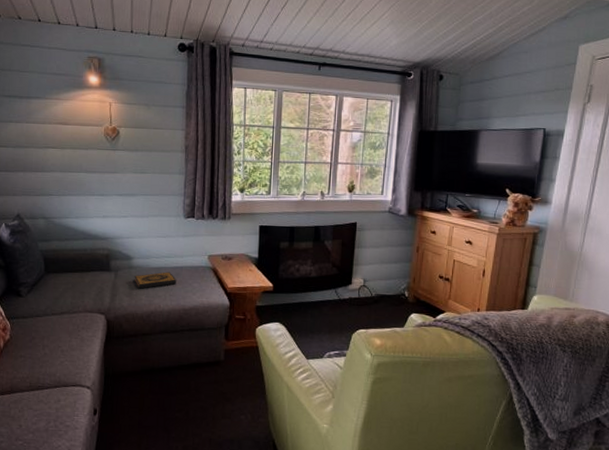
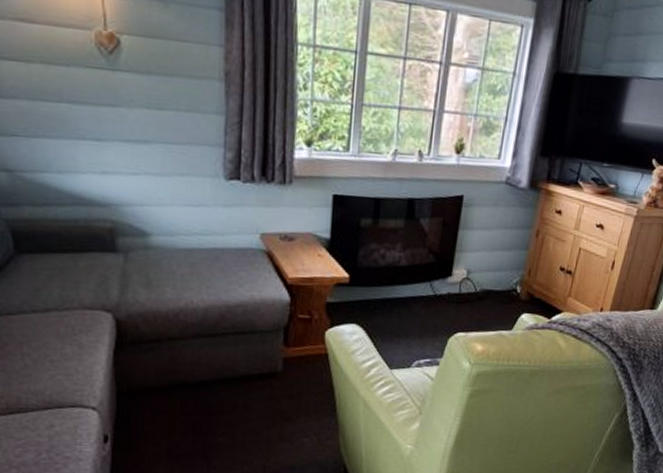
hardback book: present [134,272,176,289] -> none [153,255,215,278]

